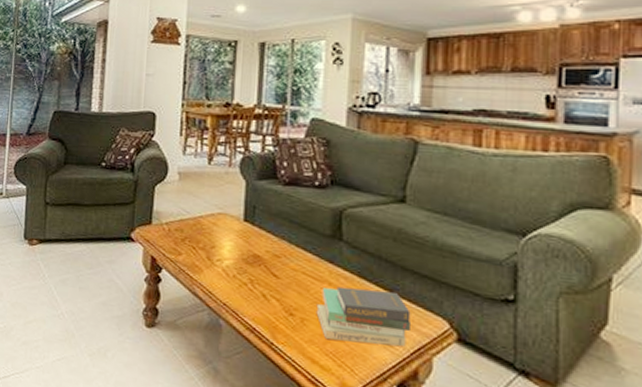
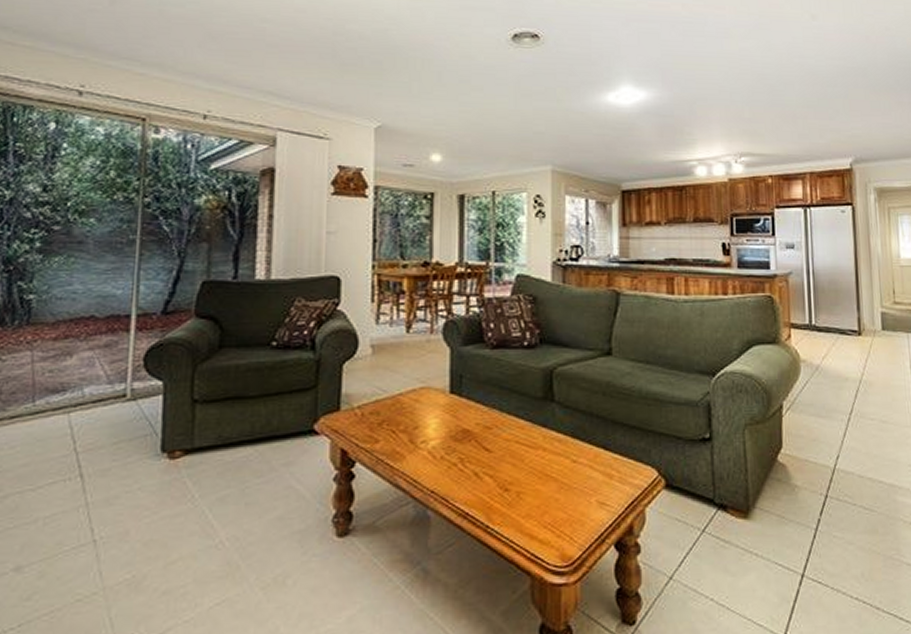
books: present [316,286,411,347] -> none [532,447,623,511]

